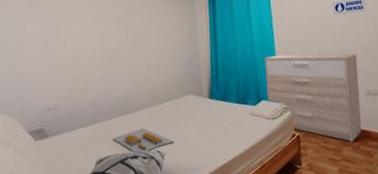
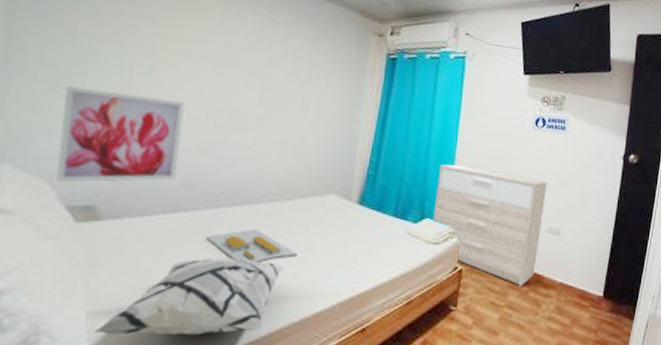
wall art: none [14,51,86,117] -> present [56,86,185,182]

